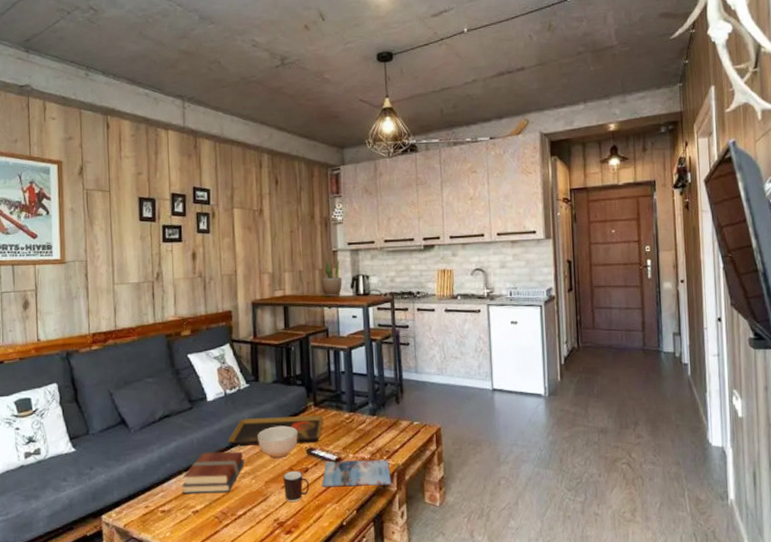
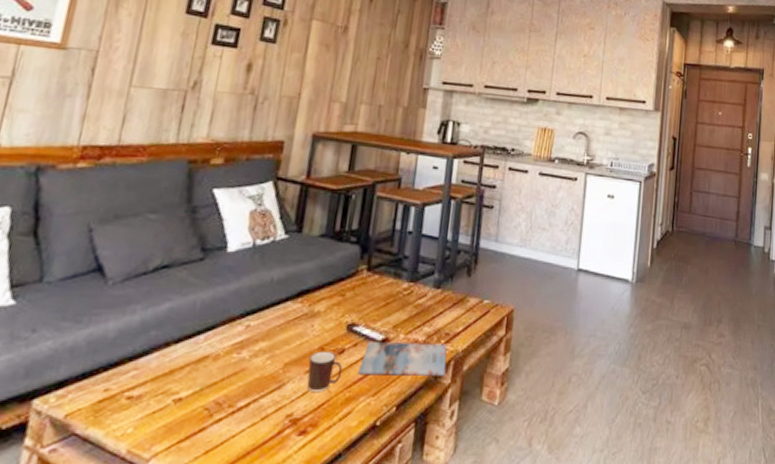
books: present [182,451,244,494] -> none [164,319,262,374]
decorative tray: present [227,415,323,446] -> none [244,279,375,317]
bowl: present [258,425,299,459] -> none [284,291,342,334]
potted plant: present [321,259,342,297] -> none [402,98,430,142]

